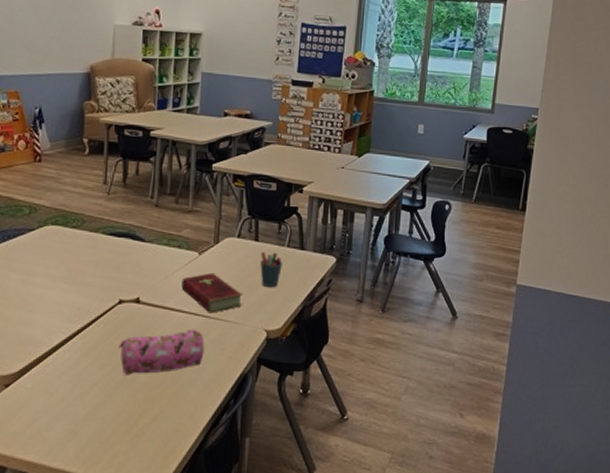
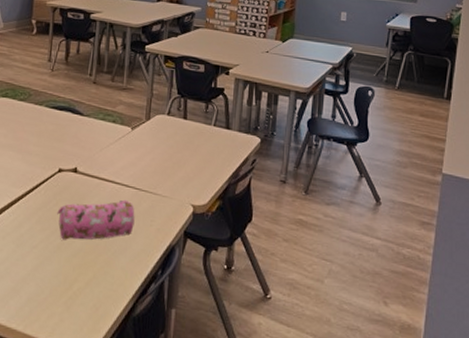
hardcover book: present [181,272,242,313] -> none [115,147,171,186]
pen holder: present [260,252,282,288] -> none [188,129,209,165]

